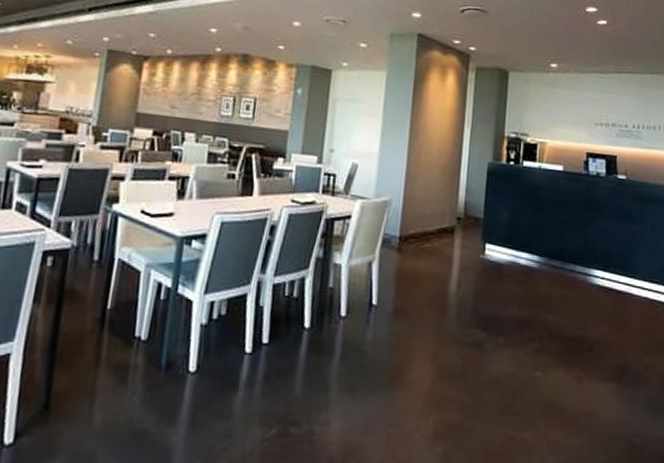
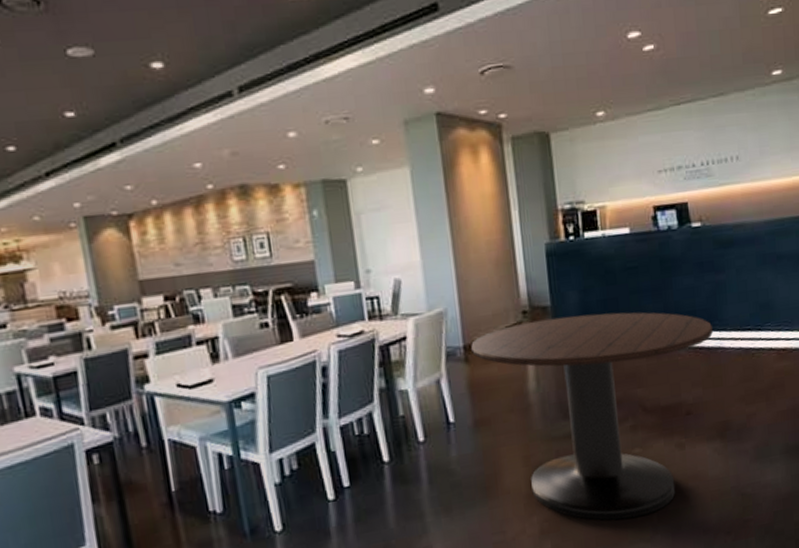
dining table: none [405,228,624,442] -> present [471,312,713,521]

